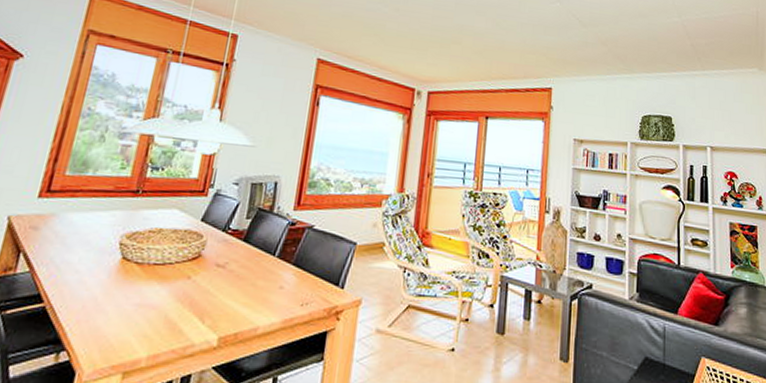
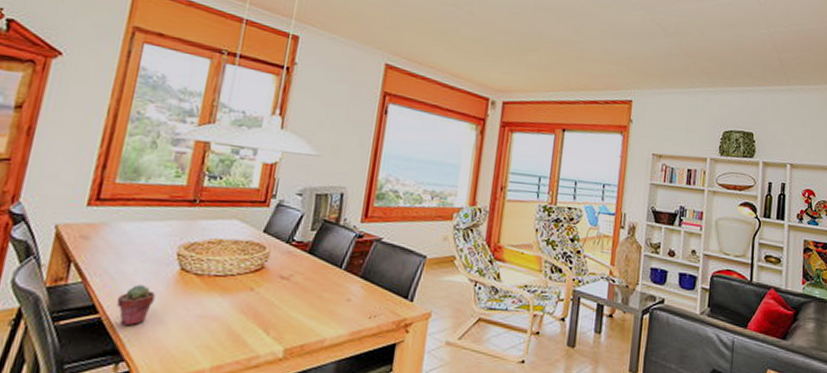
potted succulent: none [61,273,98,316] -> present [116,284,156,327]

